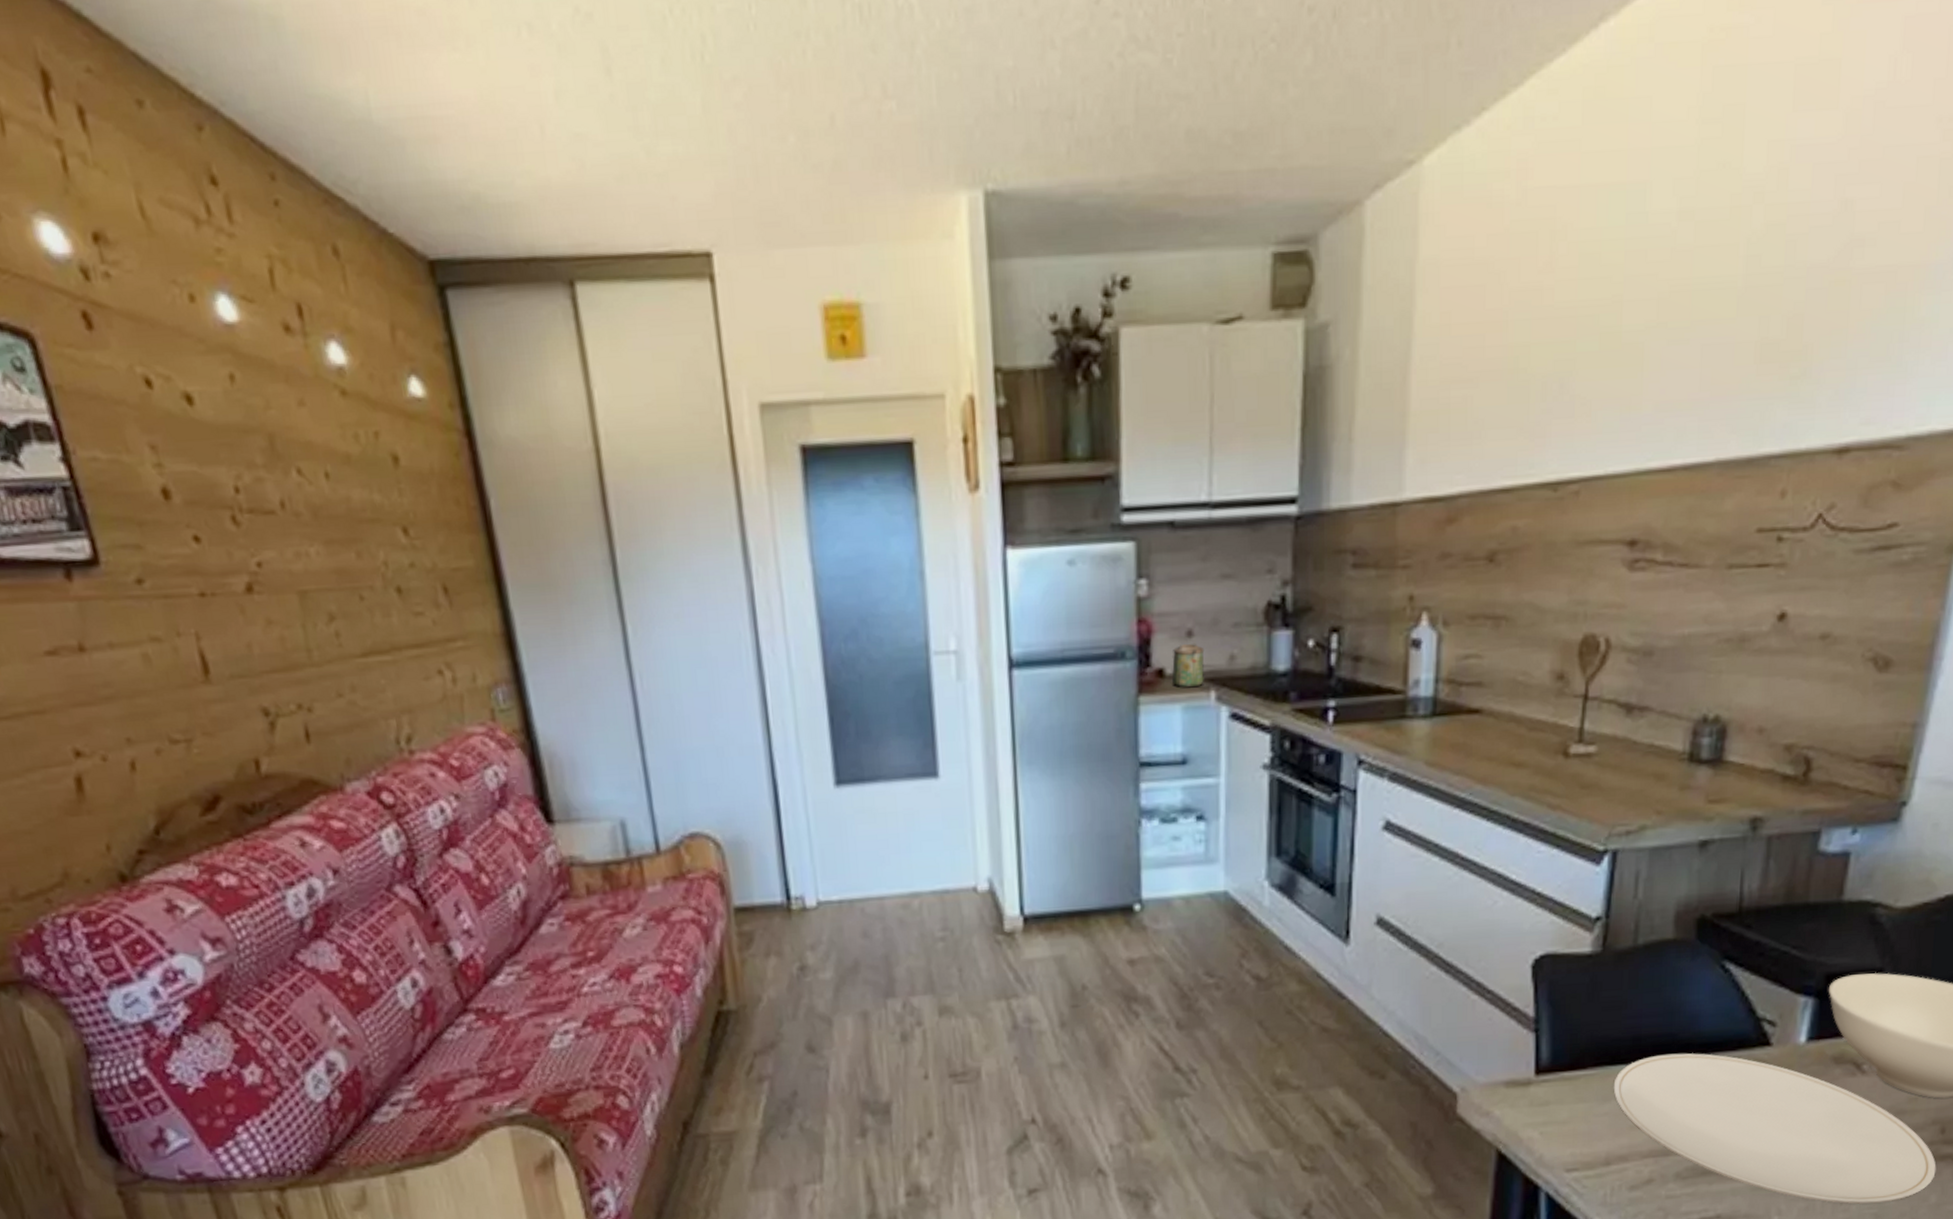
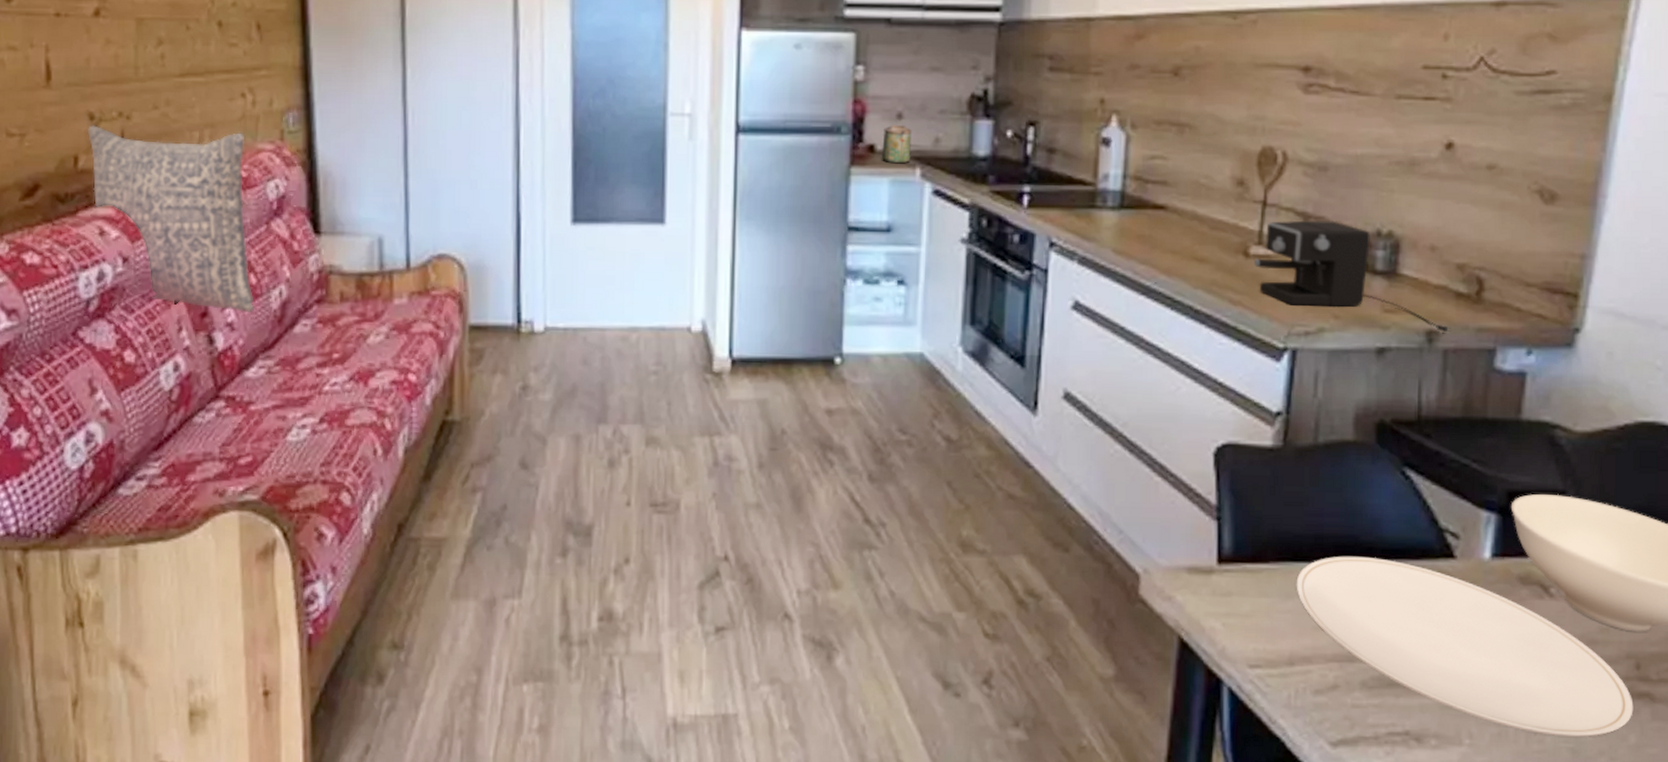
pillow: none [264,716,493,918] -> present [87,125,255,314]
coffee maker: none [1574,710,1776,819] -> present [1254,220,1451,333]

